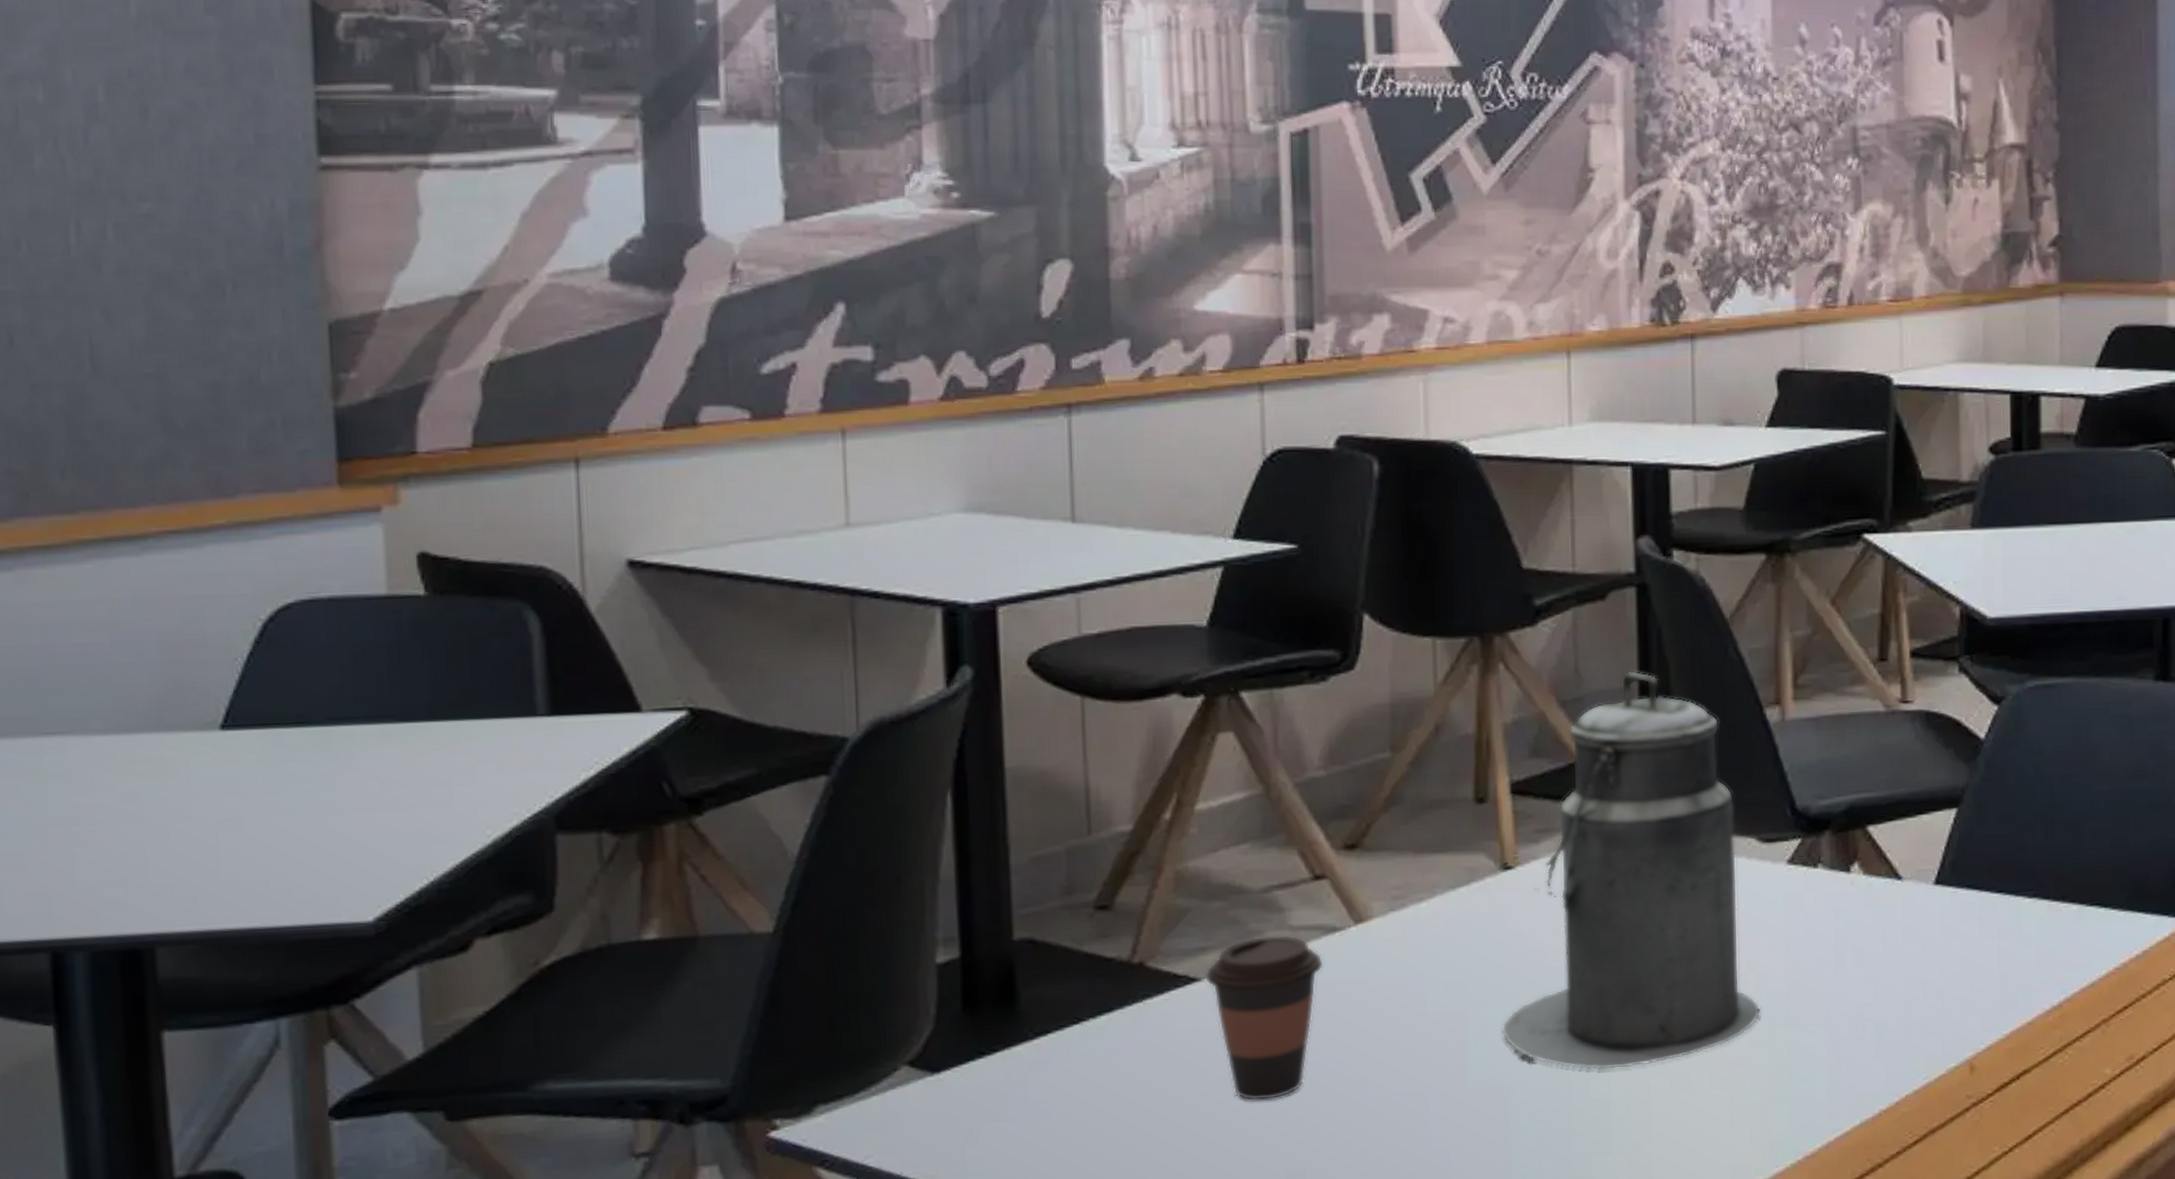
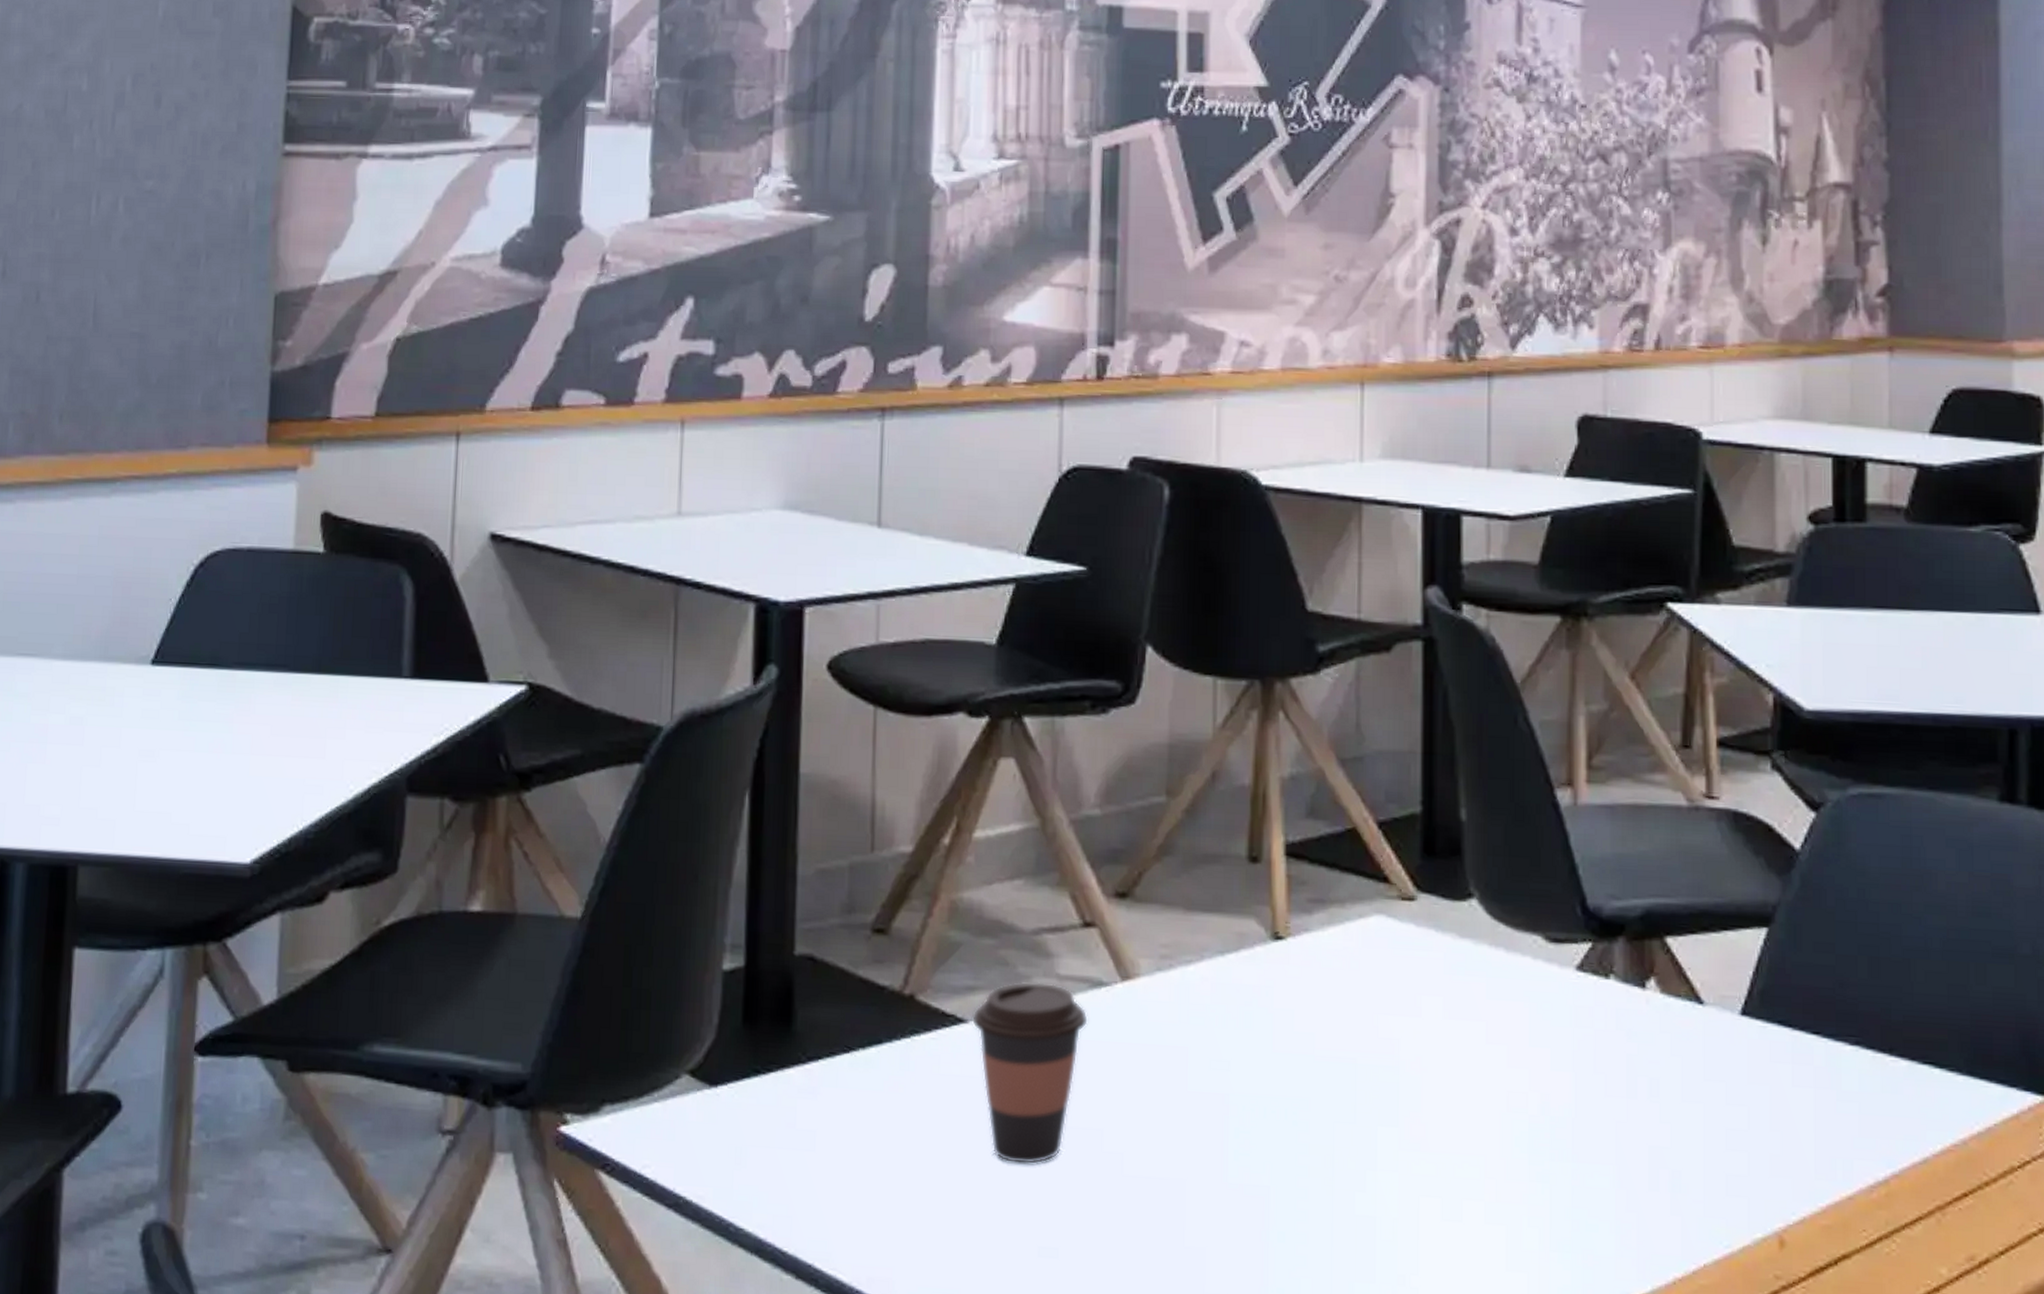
canister: present [1502,671,1761,1070] -> none [1265,733,1543,1185]

